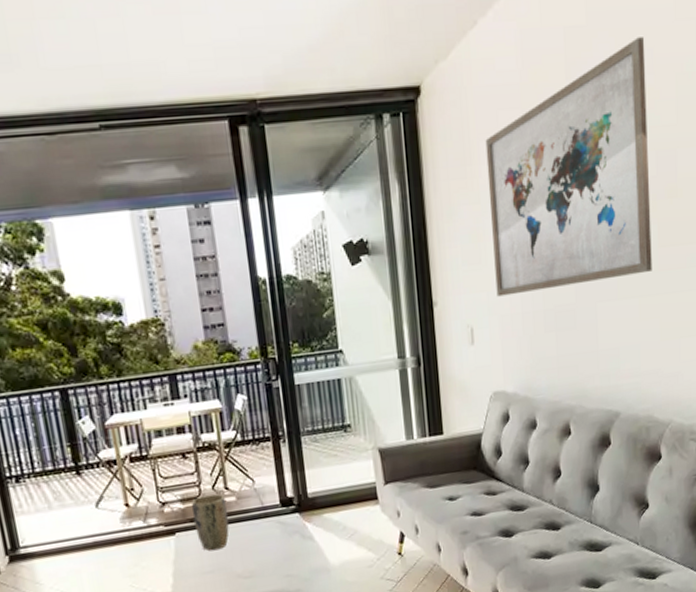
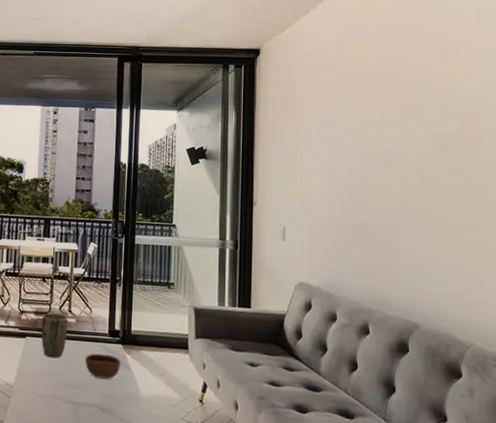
bowl: none [257,528,301,559] -> present [85,353,120,379]
wall art: present [485,37,652,297] -> none [308,31,455,210]

